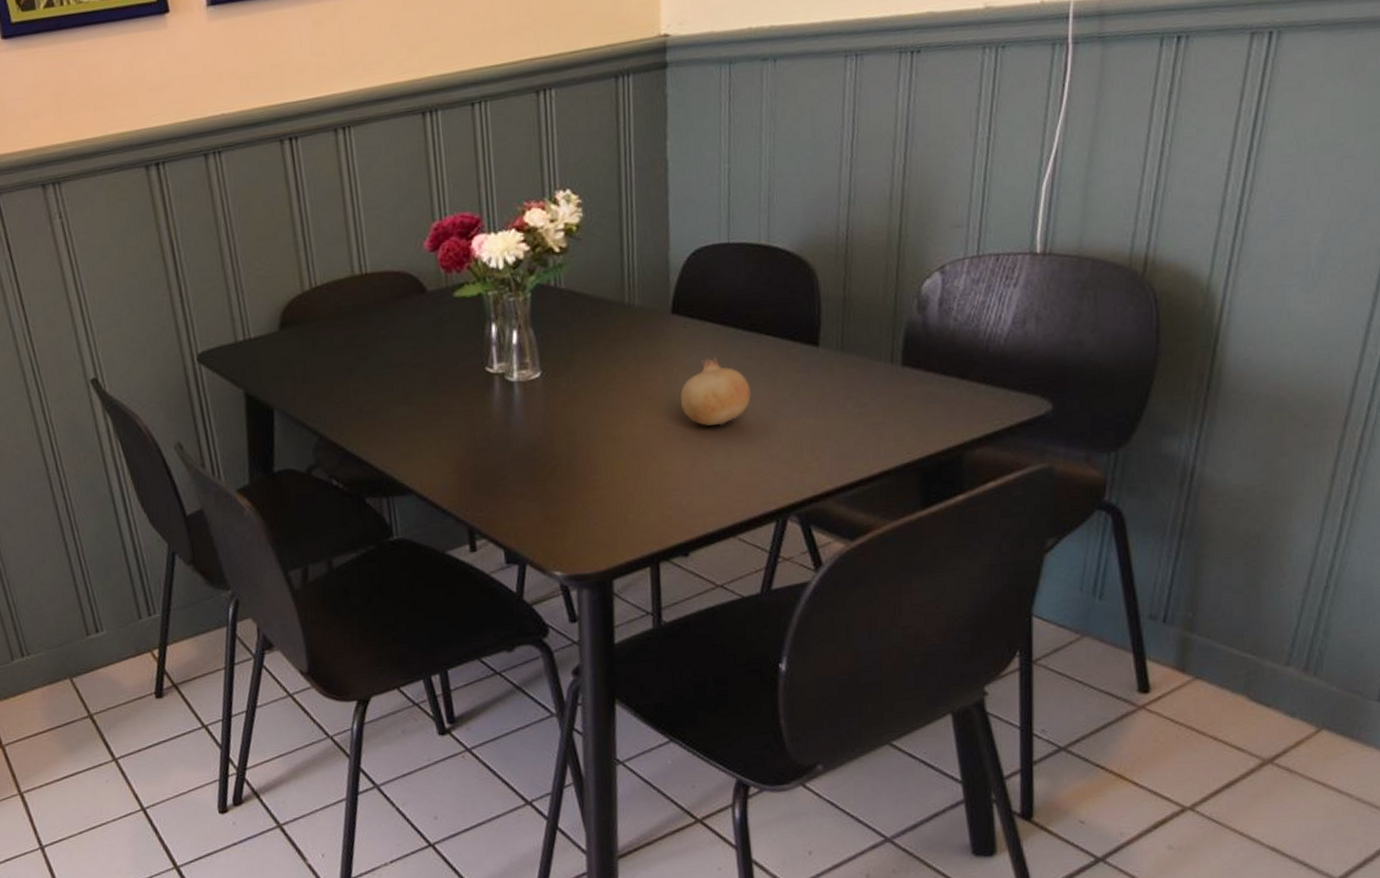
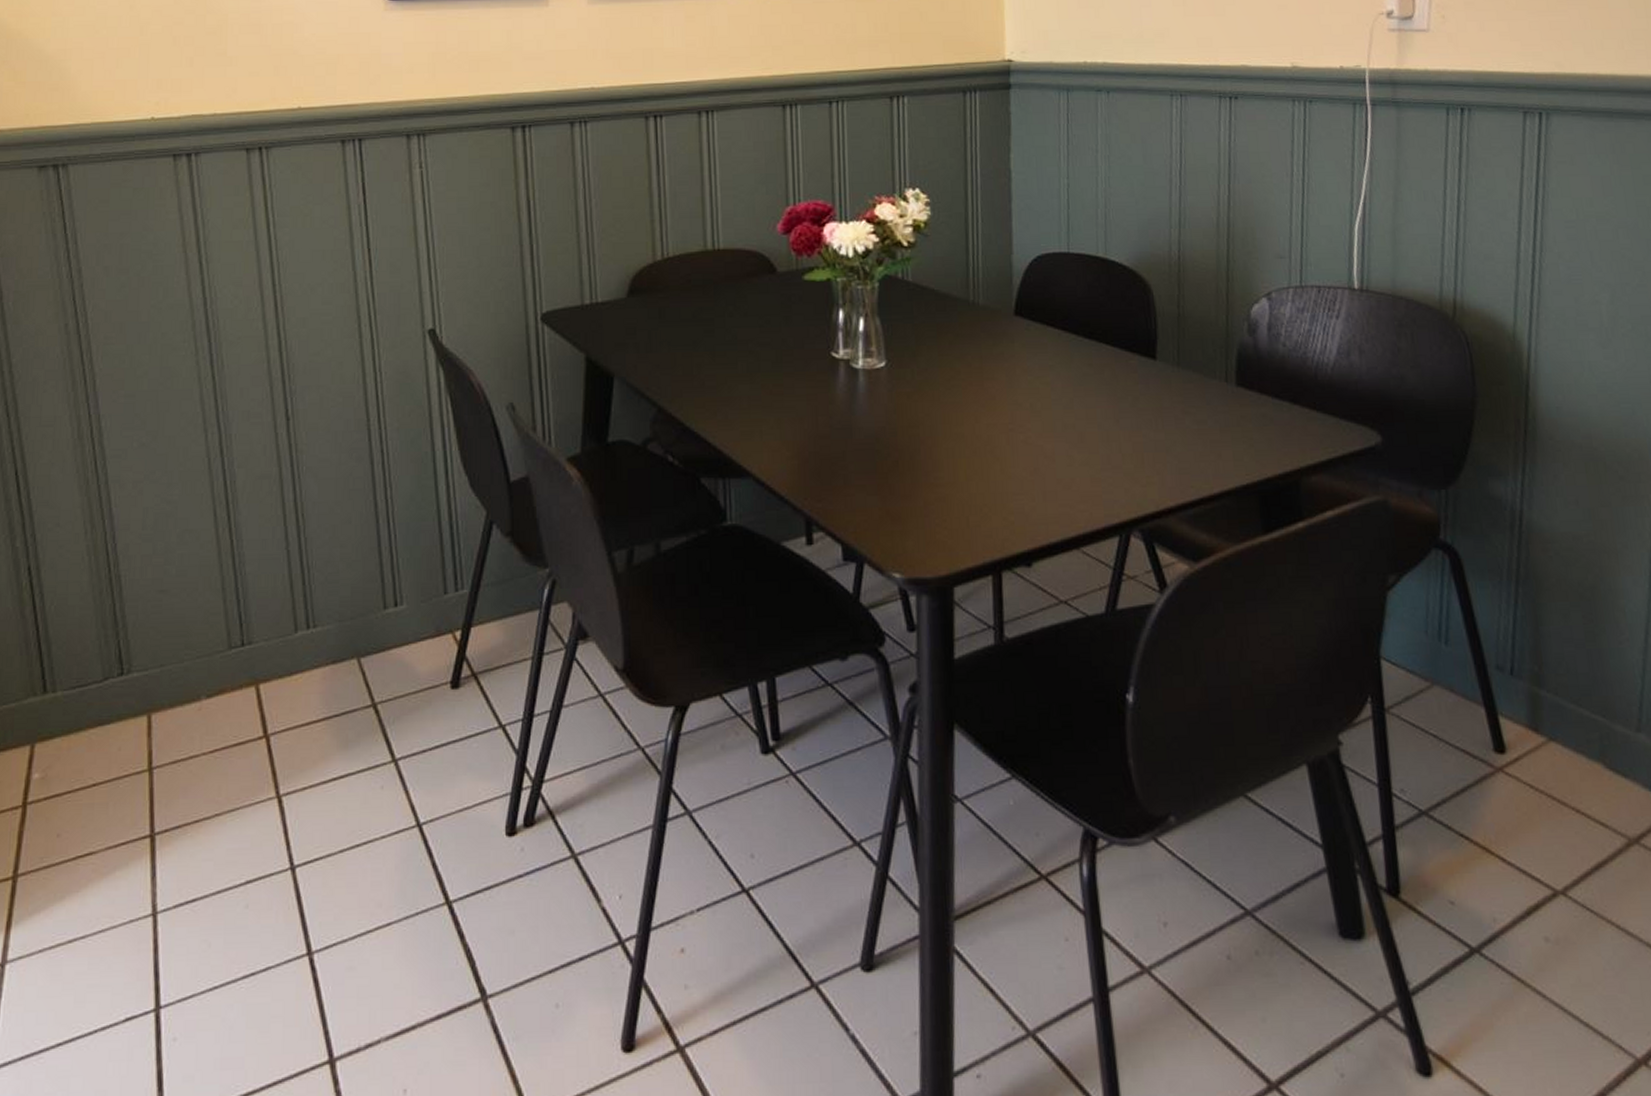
fruit: present [681,357,751,426] -> none [1023,362,1092,431]

